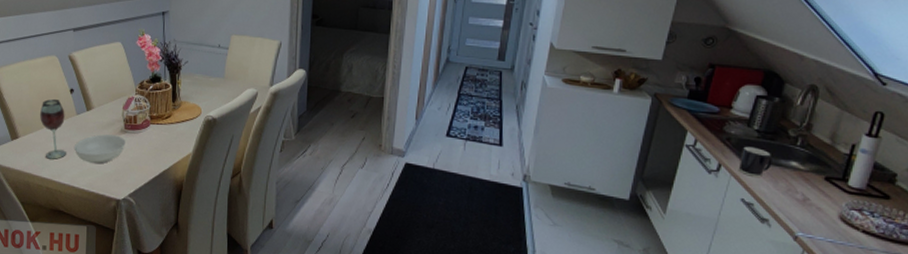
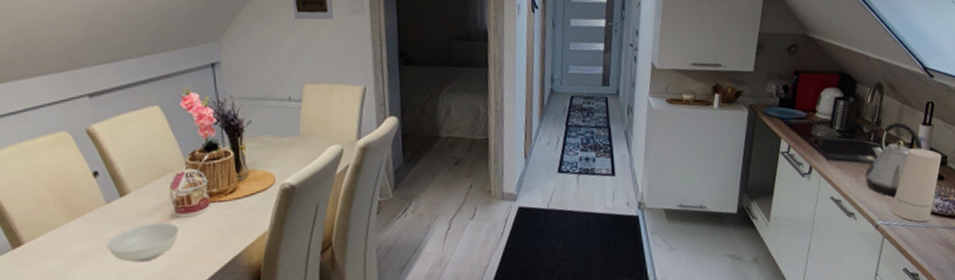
wineglass: present [39,98,66,159] -> none [50,186,97,266]
mug: present [739,146,772,177] -> none [827,146,853,175]
kettle: none [785,130,864,209] -> present [864,122,922,197]
canister: none [816,160,889,243] -> present [891,148,942,223]

